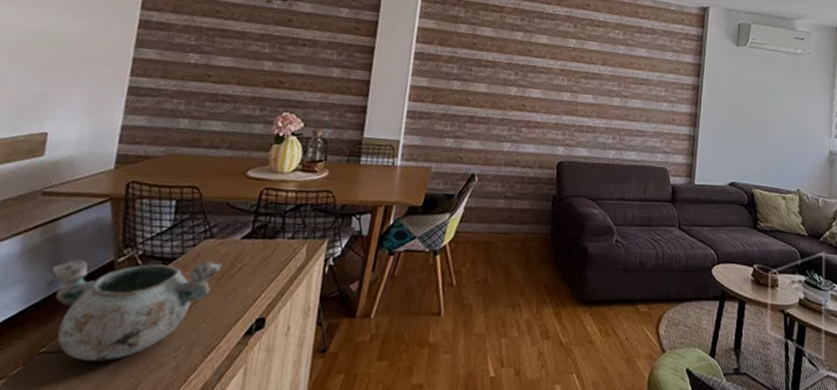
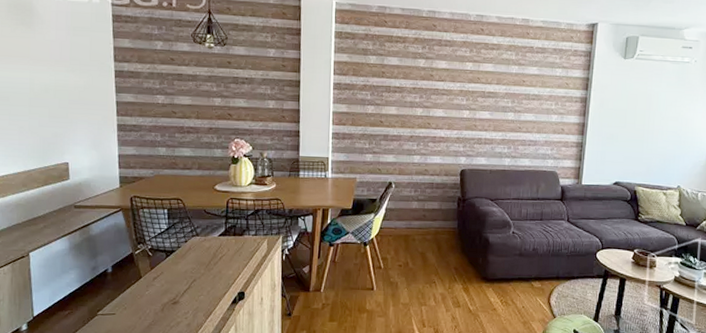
decorative bowl: present [49,260,222,361] -> none [91,252,208,320]

